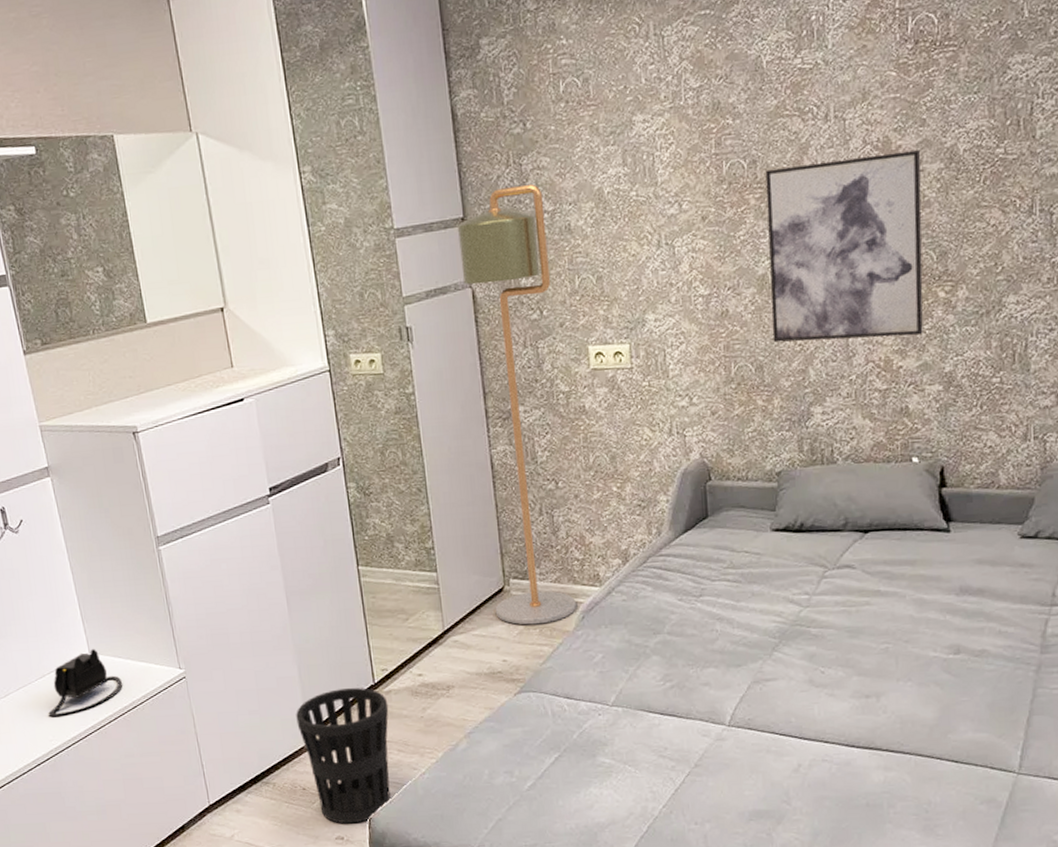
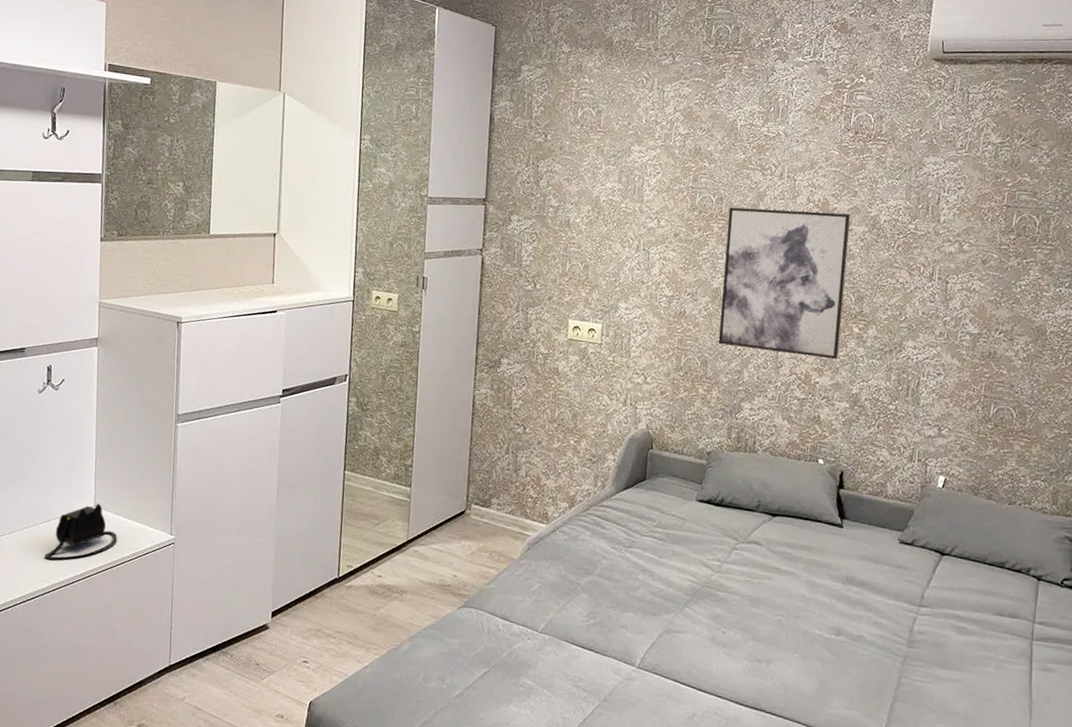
wastebasket: present [296,688,391,824] -> none [263,576,347,705]
floor lamp: present [458,183,577,625] -> none [454,181,552,549]

